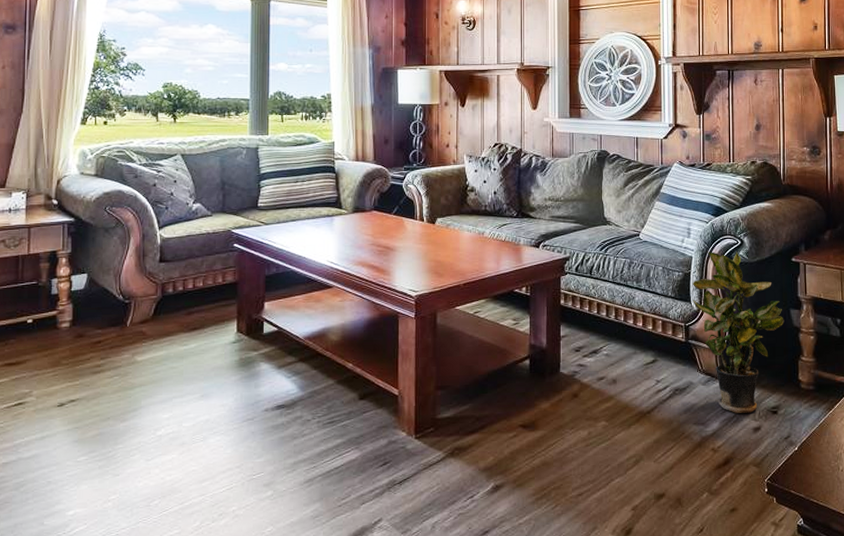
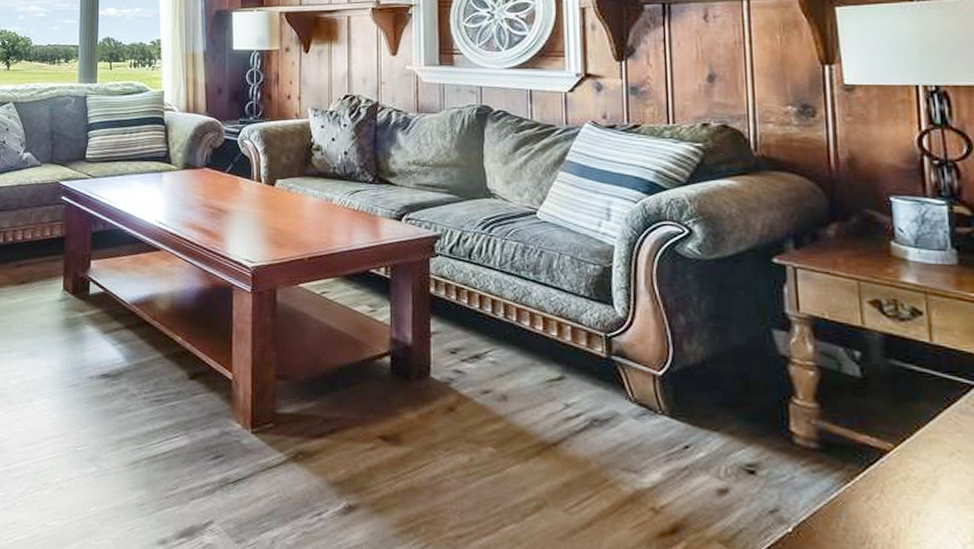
potted plant: present [693,251,784,413] -> none [616,241,763,467]

